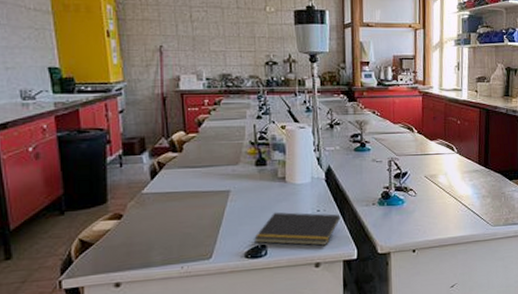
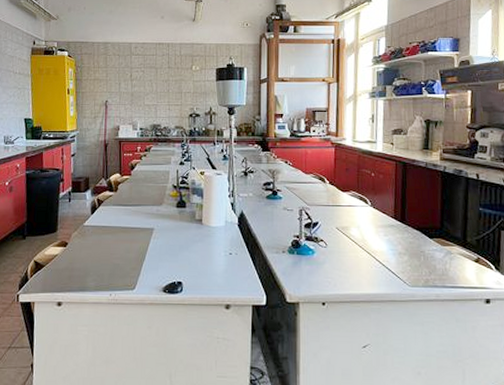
notepad: present [254,212,341,246] -> none [172,251,251,288]

